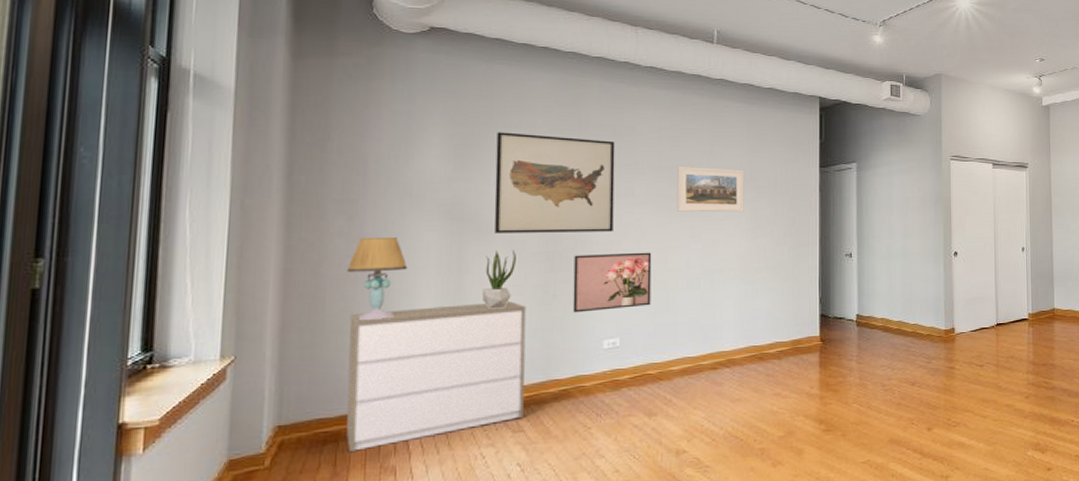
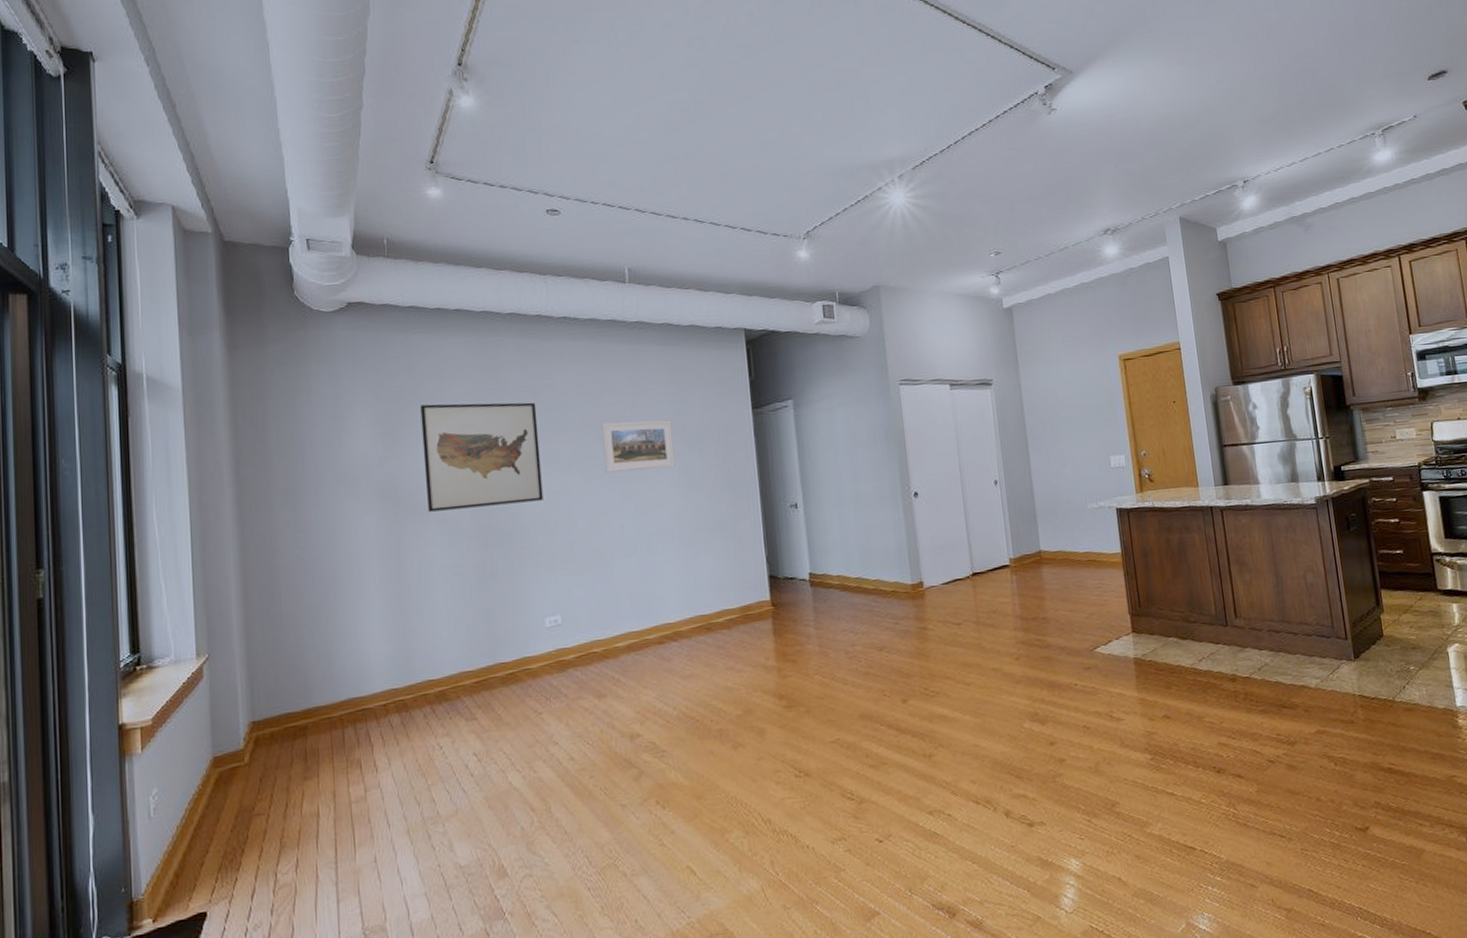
table lamp: present [346,236,408,320] -> none [296,523,351,611]
dresser: present [346,301,527,453] -> none [304,582,476,747]
potted plant: present [481,249,516,308] -> none [422,527,452,591]
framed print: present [572,252,652,313] -> none [507,519,589,591]

